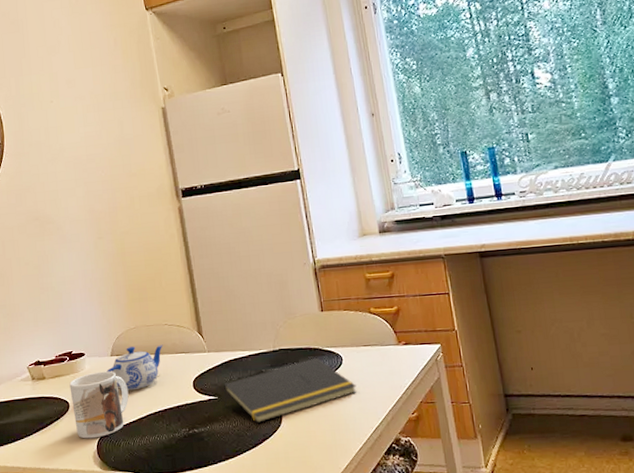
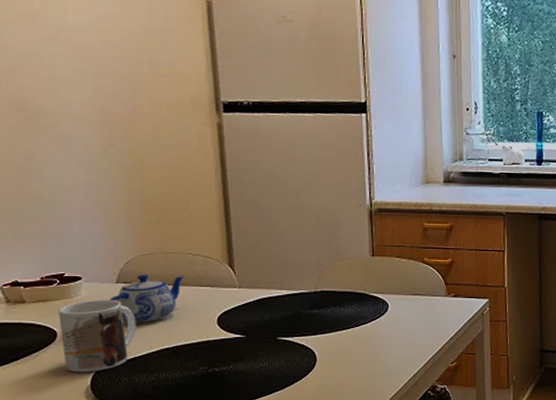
notepad: present [224,357,357,424] -> none [253,302,399,365]

